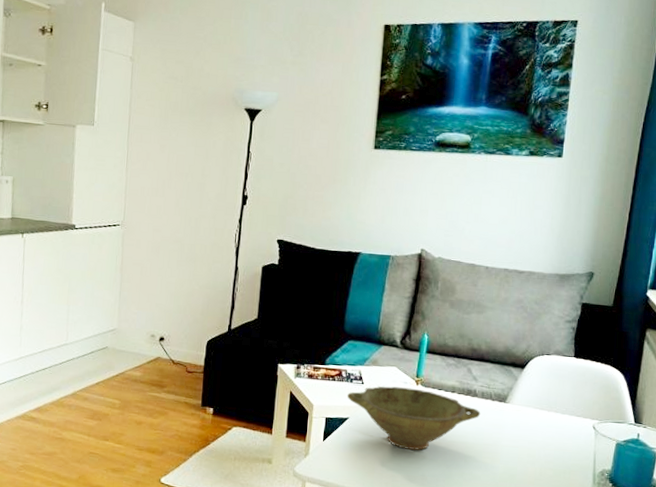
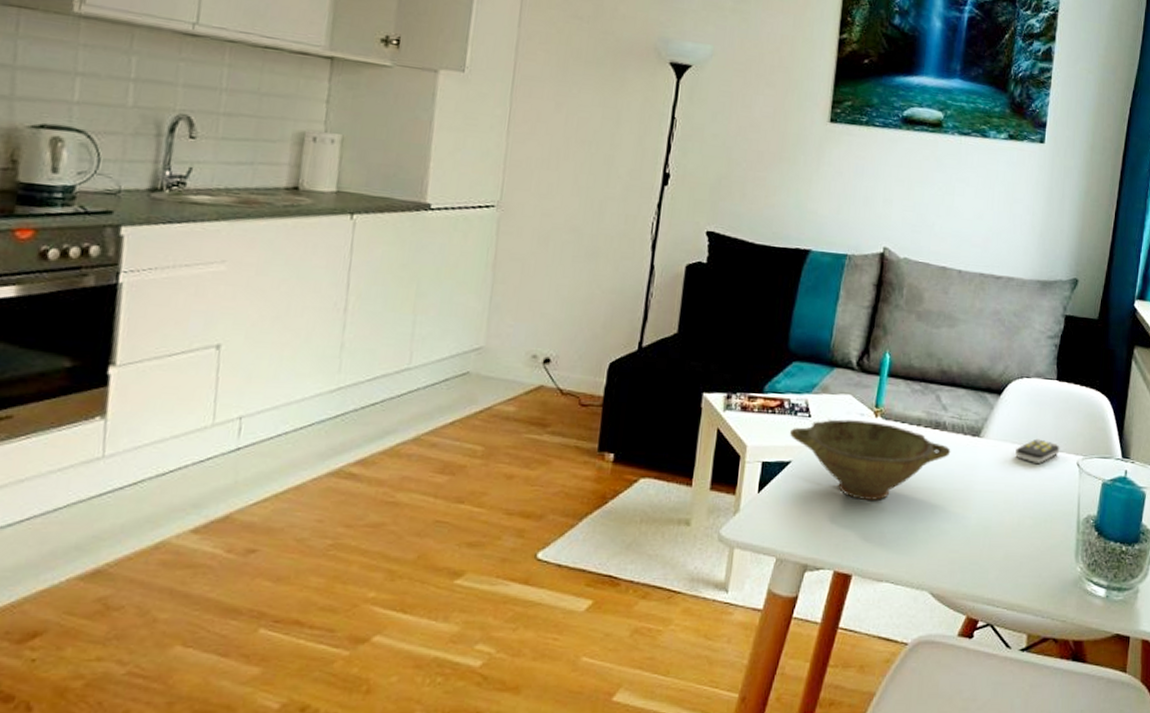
remote control: none [537,405,578,426] -> present [1015,438,1060,463]

